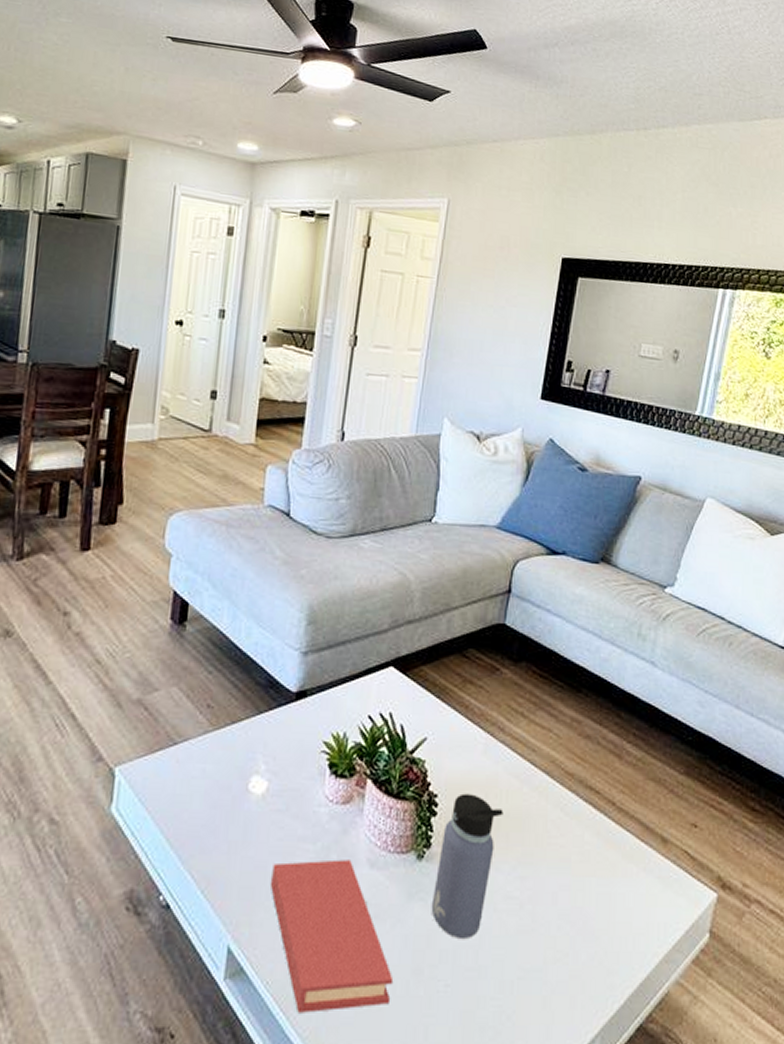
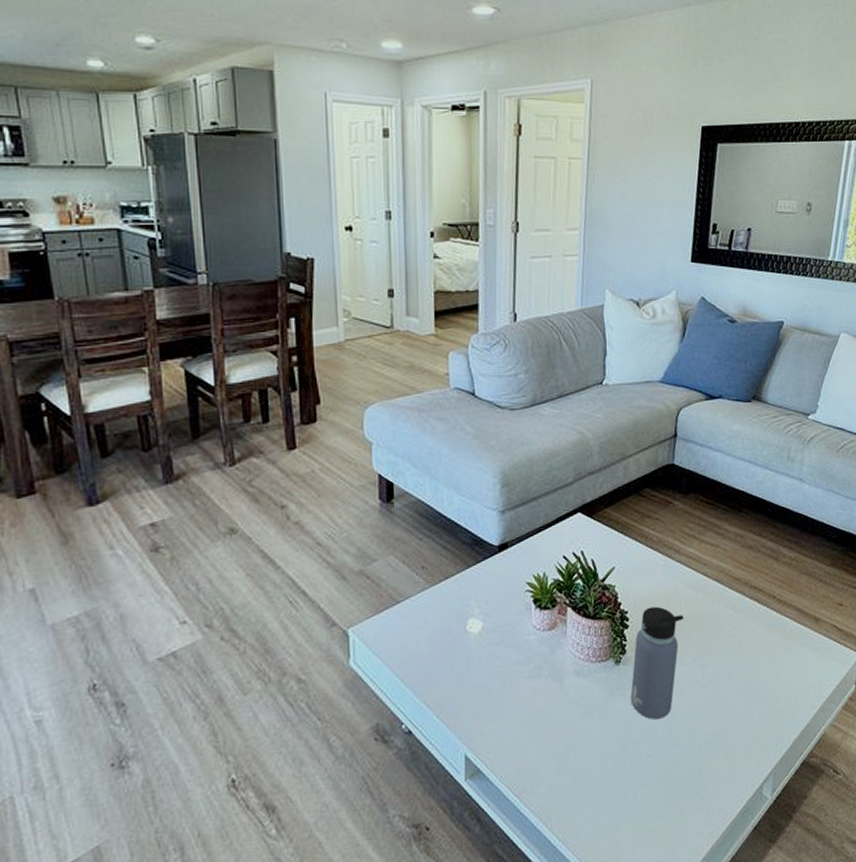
book: present [271,859,394,1013] -> none [495,673,605,795]

